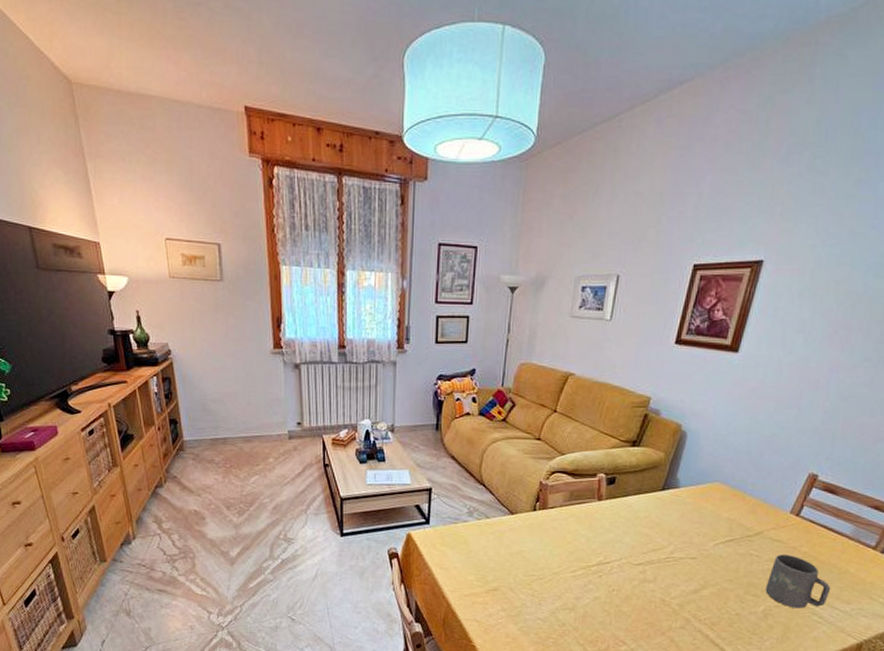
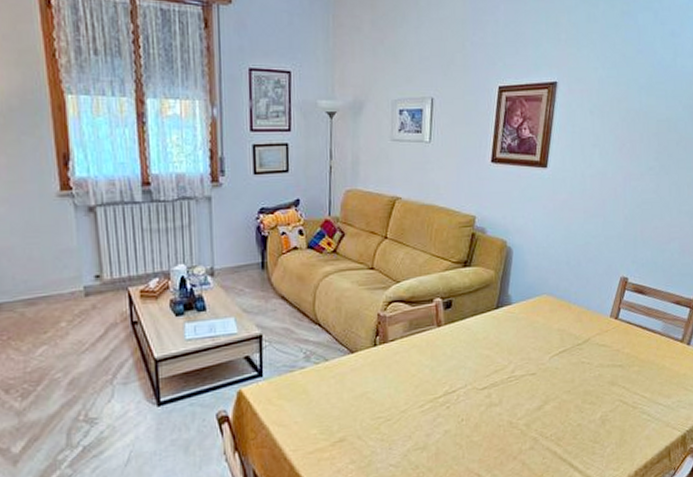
mug: present [765,554,831,609] -> none [599,357,653,410]

